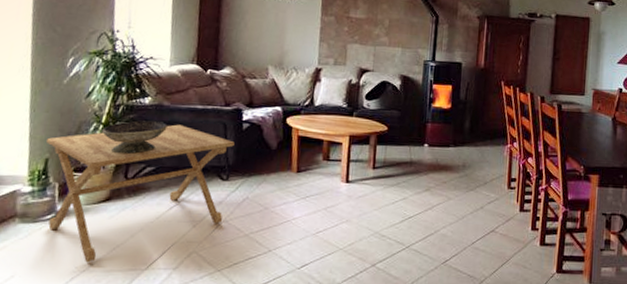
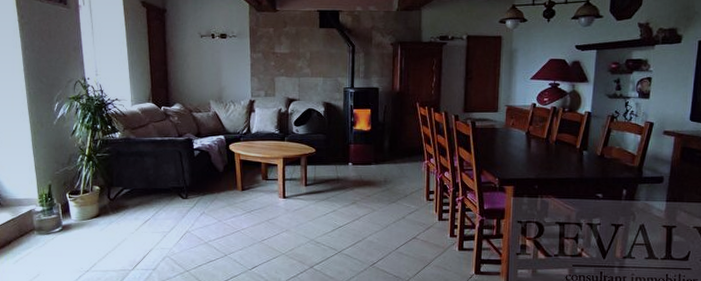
side table: present [45,124,235,263] -> none [47,154,189,265]
decorative bowl: present [102,120,168,155] -> none [87,152,135,180]

